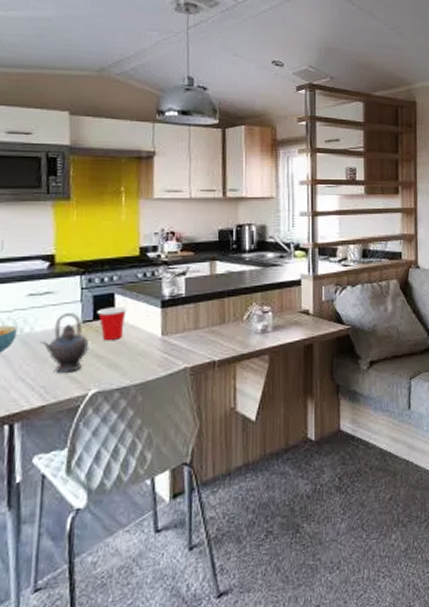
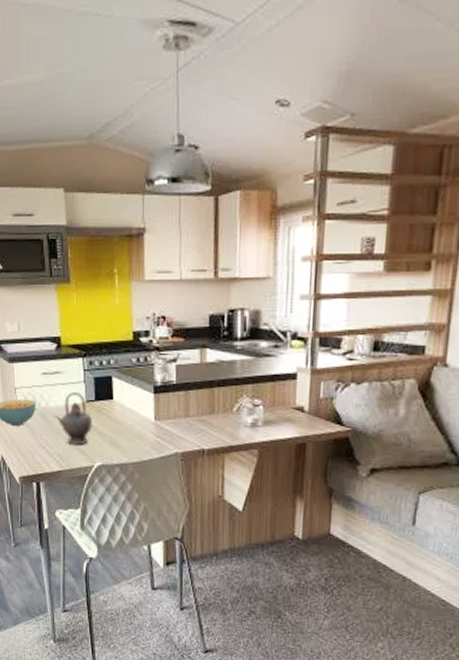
cup: present [97,306,128,340] -> none [98,389,125,420]

